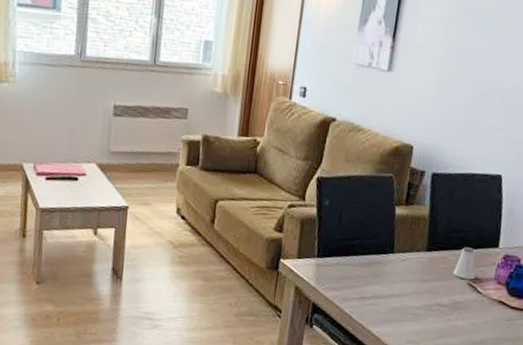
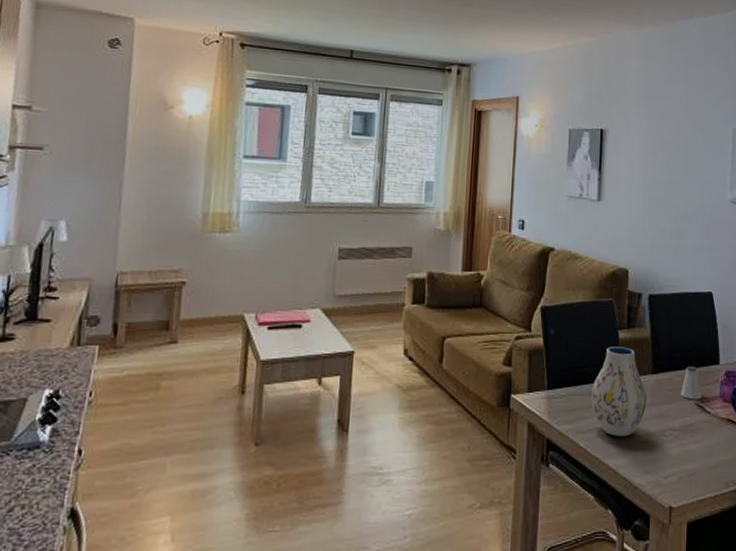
vase: none [360,222,418,308] -> present [591,347,647,437]

